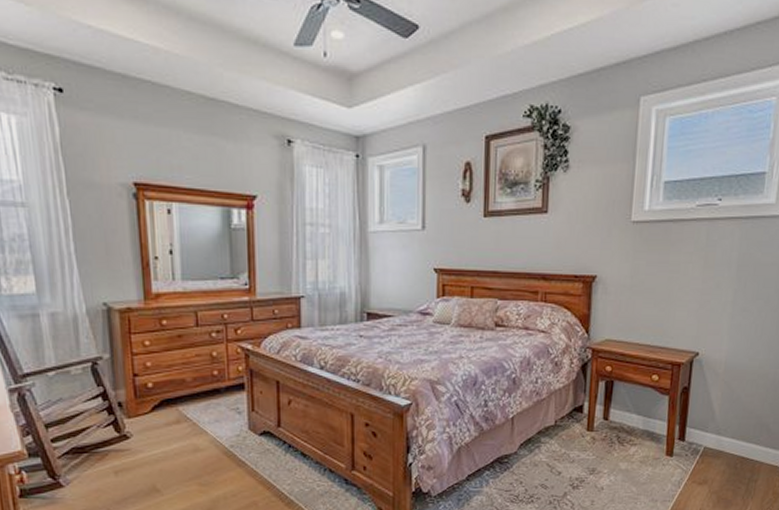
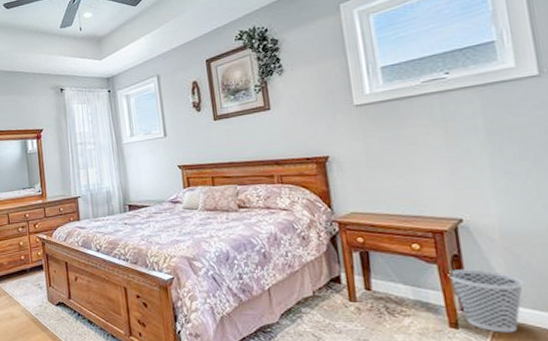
wastebasket: none [675,401,731,459] -> present [448,269,524,333]

